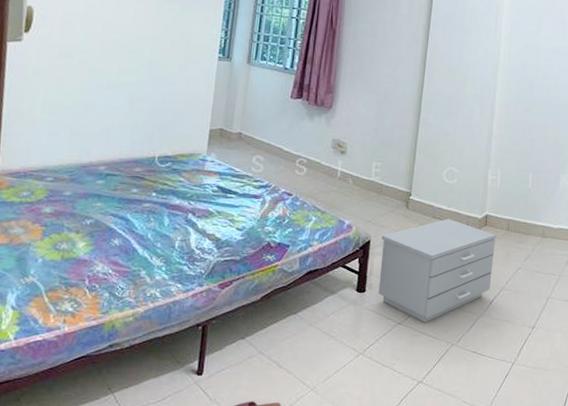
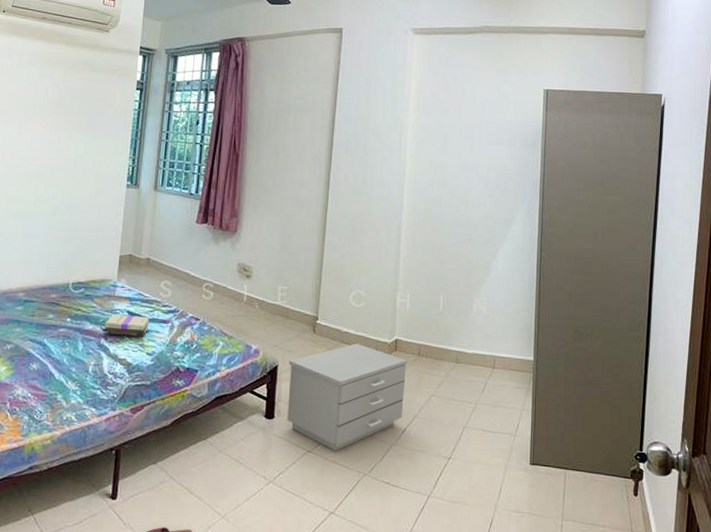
books: none [190,189,241,212] -> present [103,314,150,337]

